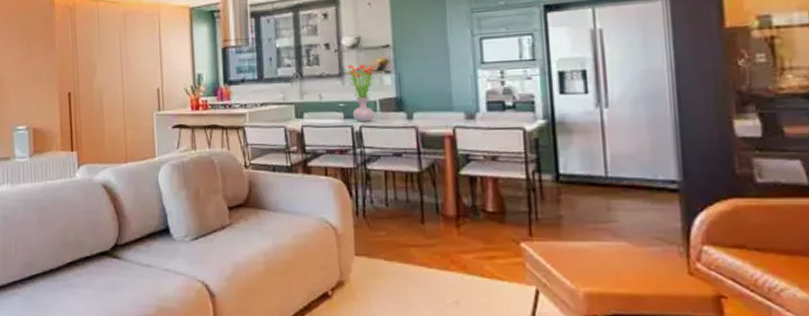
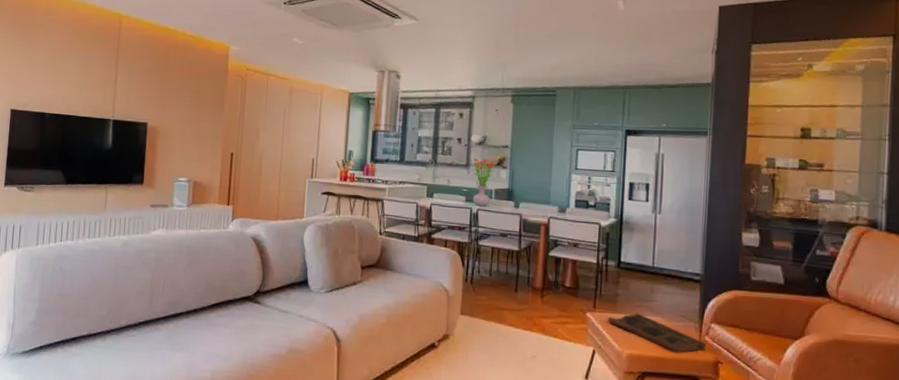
decorative tray: none [550,238,700,287] -> present [607,313,707,353]

